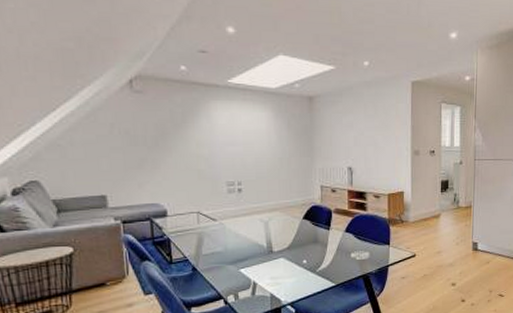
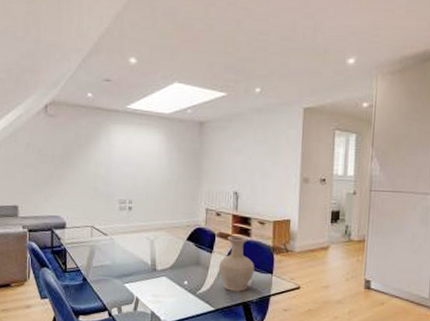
vase: none [337,210,372,265] -> present [219,235,255,291]

